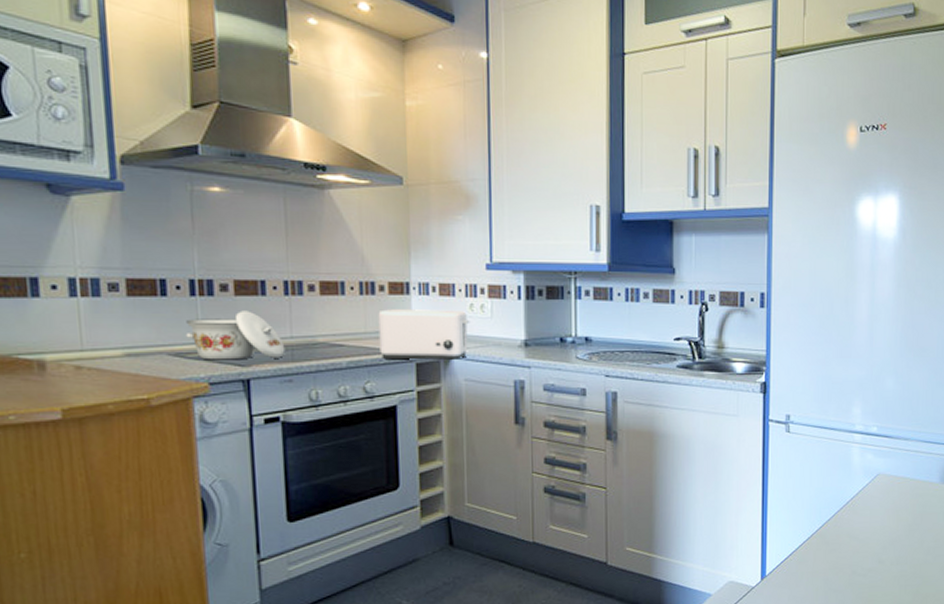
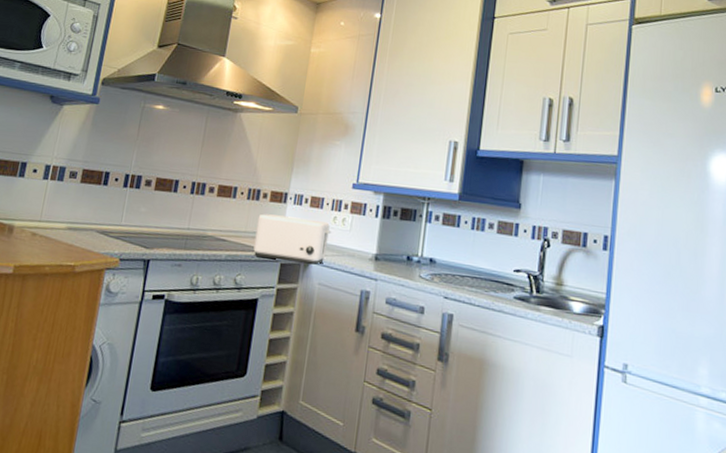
cooking pot: present [185,311,286,360] -> none [112,203,182,245]

